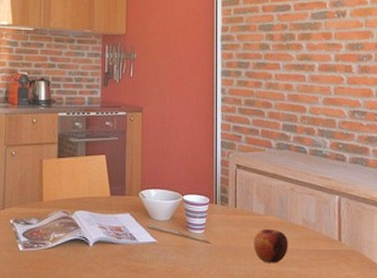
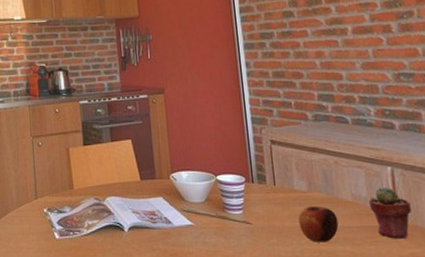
potted succulent: none [316,214,352,262] -> present [368,186,412,239]

